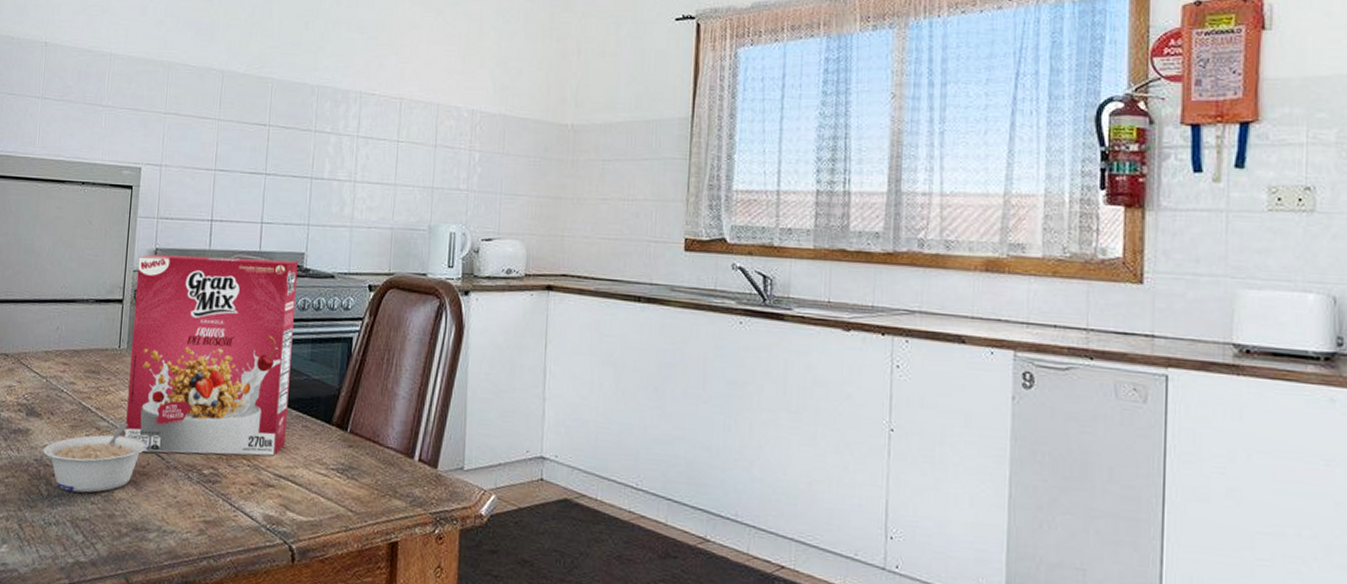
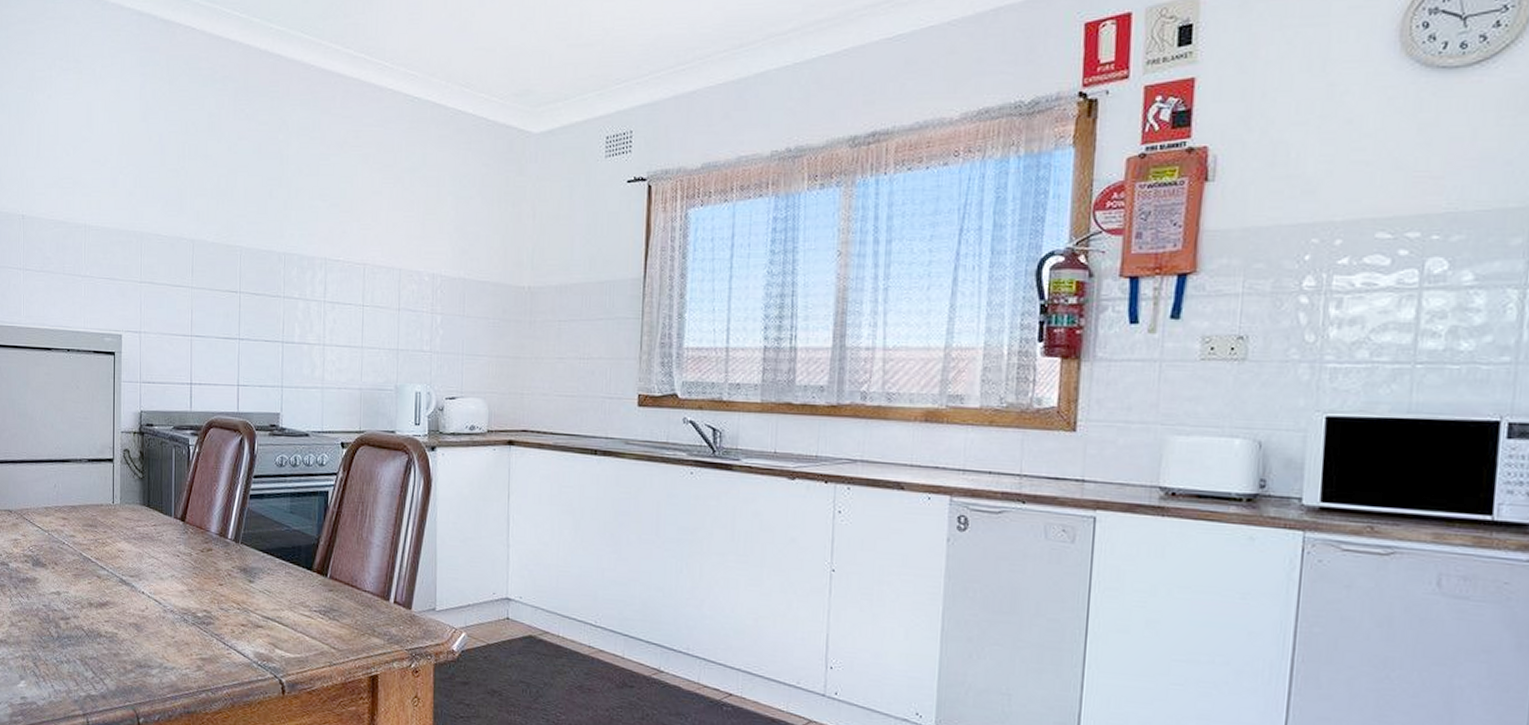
legume: present [43,423,149,493] -> none [51,572,146,635]
cereal box: present [125,254,298,456] -> none [124,416,274,600]

